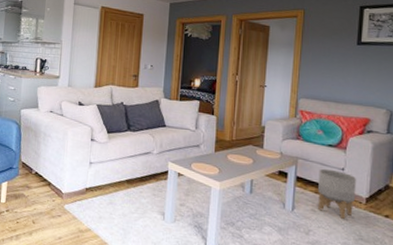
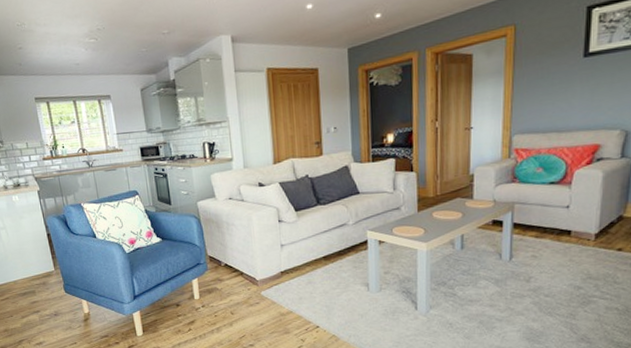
planter: present [318,168,357,219] -> none [539,209,585,260]

